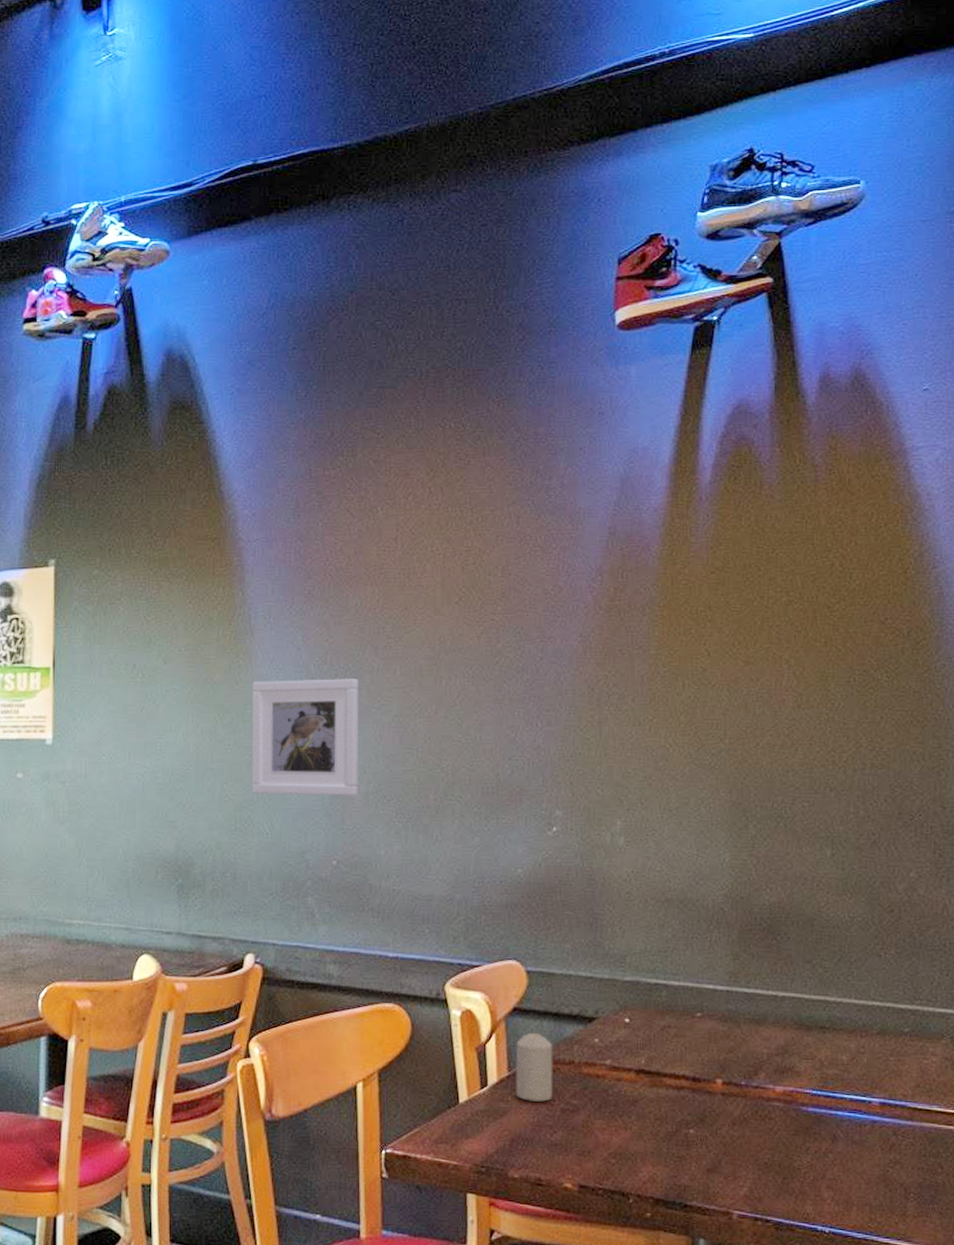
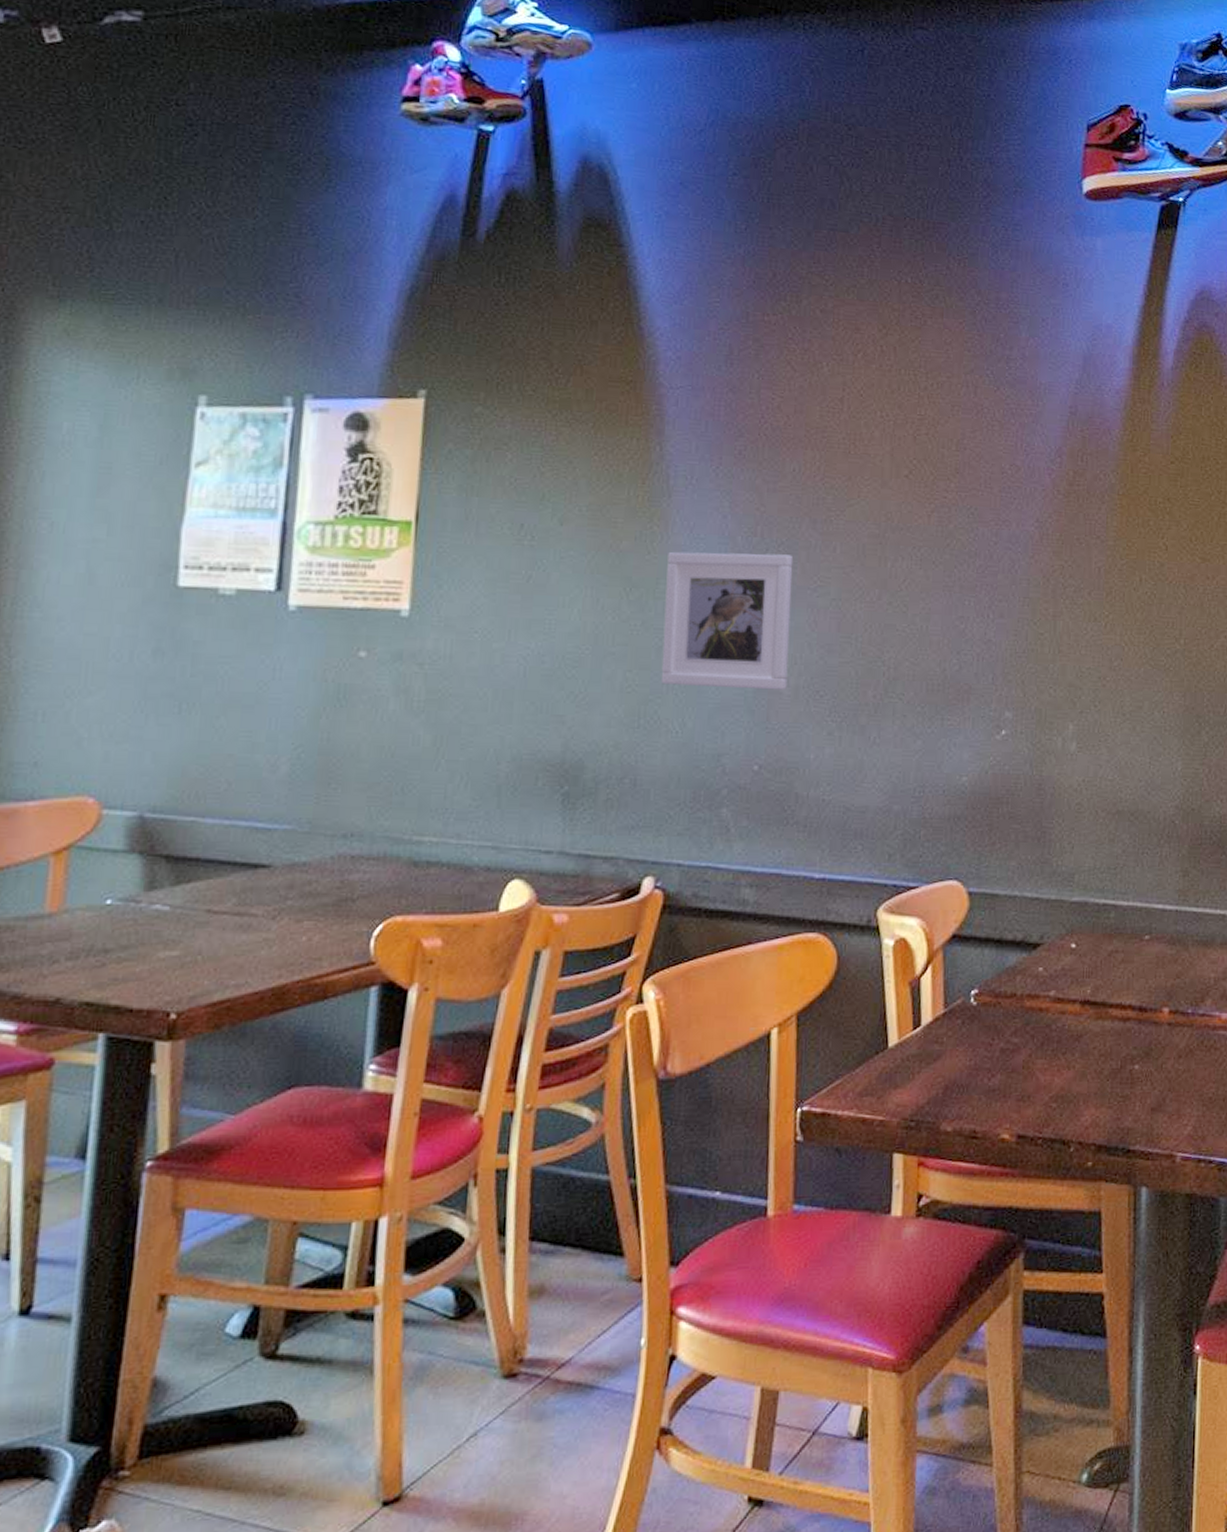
candle: present [516,1032,553,1102] -> none [951,962,994,1042]

